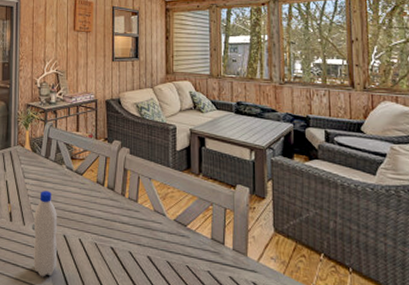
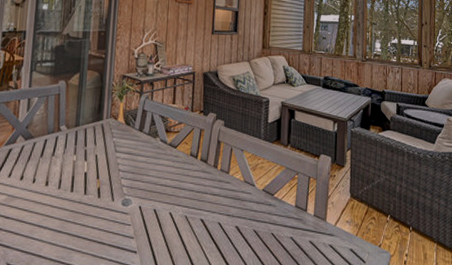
water bottle: present [34,191,57,277] -> none [121,165,148,254]

